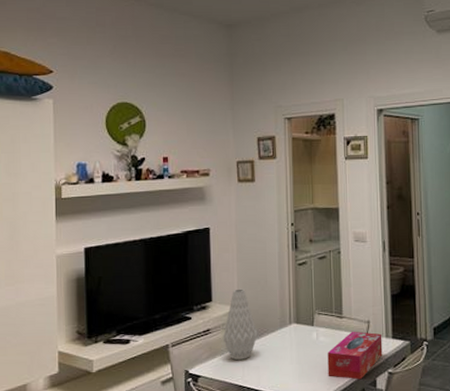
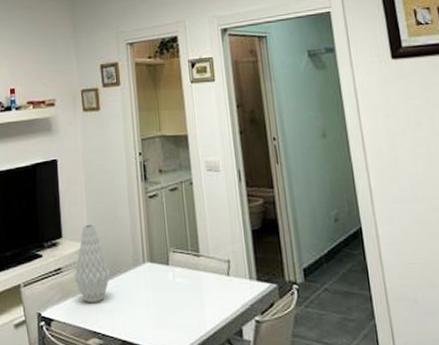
tissue box: present [327,331,383,380] -> none [185,271,247,329]

